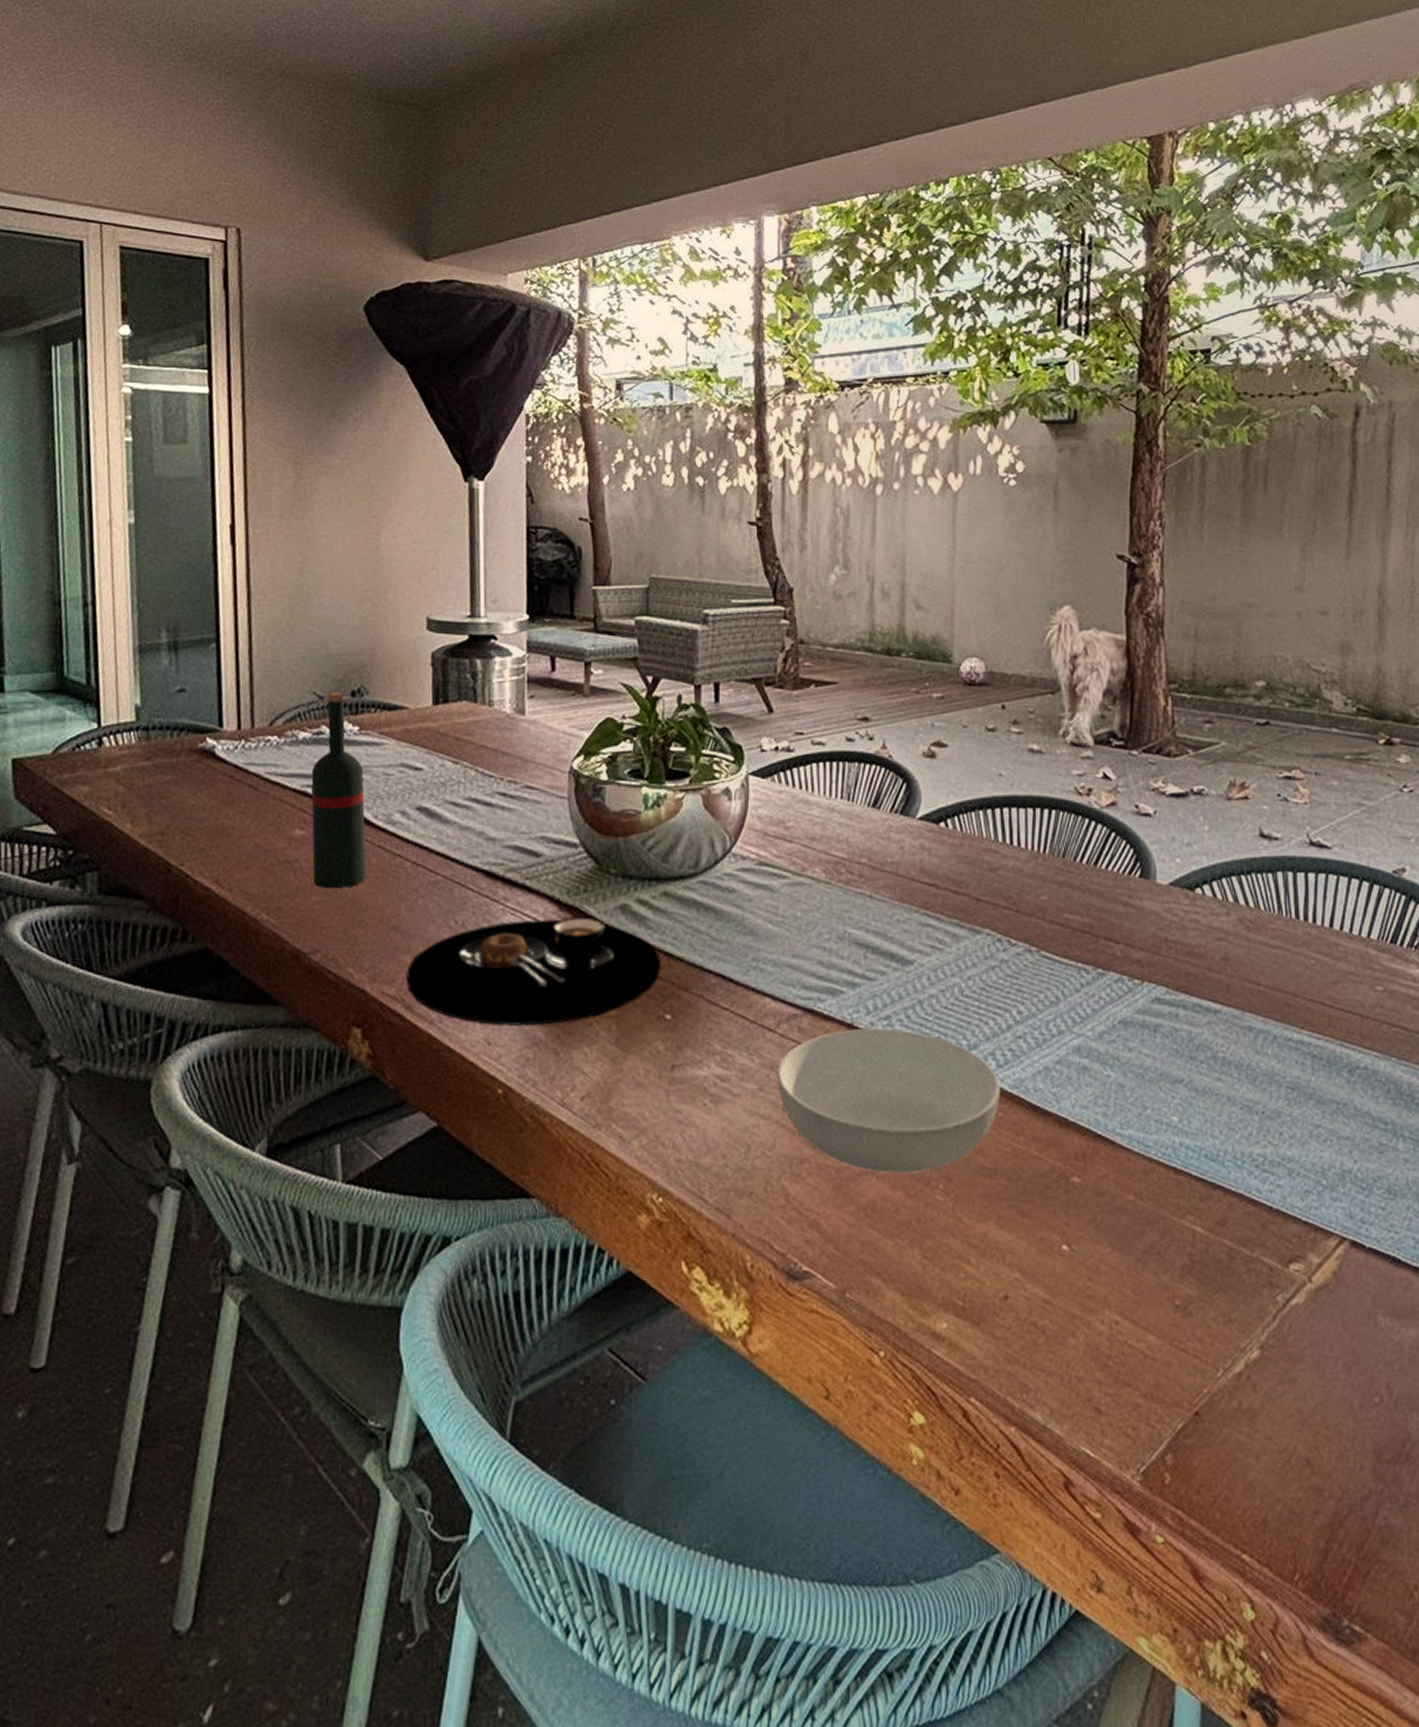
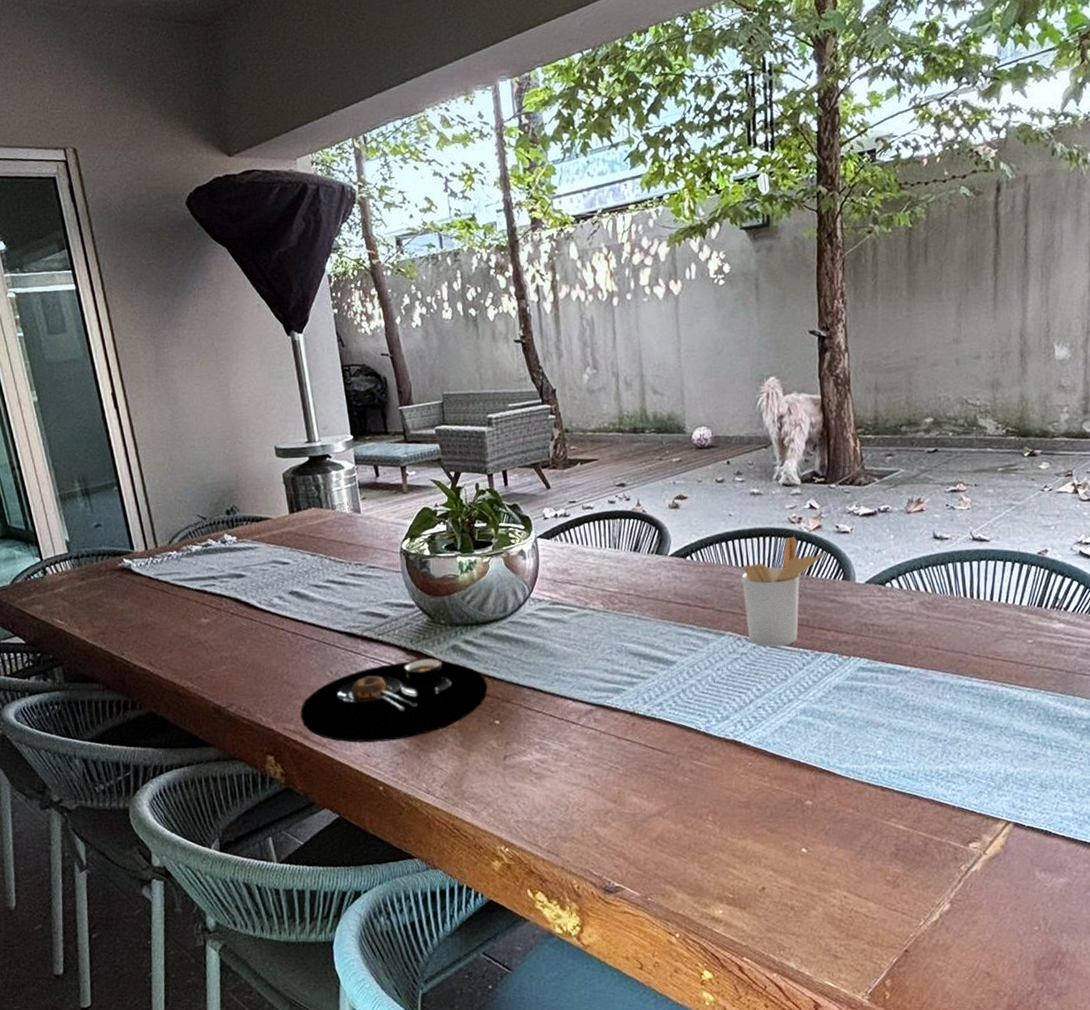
wine bottle: present [311,692,367,889] -> none [206,512,260,659]
serving bowl: present [776,1028,1001,1174] -> none [582,712,749,814]
utensil holder: none [1009,812,1120,957] -> present [741,536,826,647]

